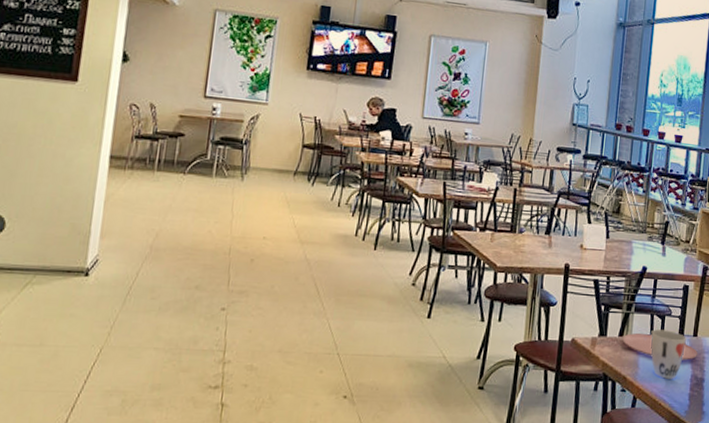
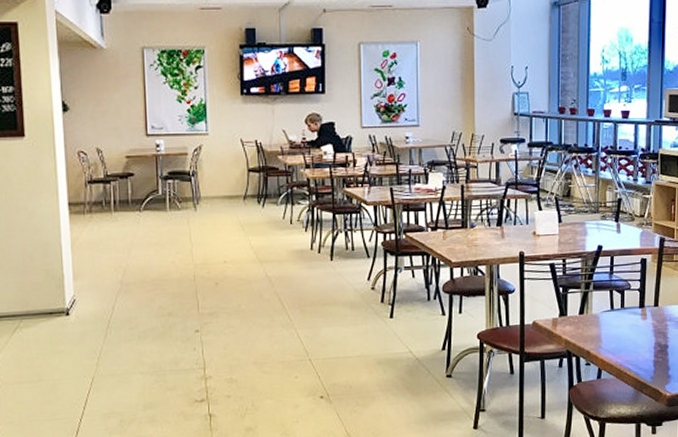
plate: present [622,333,698,361] -> none [583,309,660,330]
cup: present [650,329,686,379] -> none [611,303,647,349]

